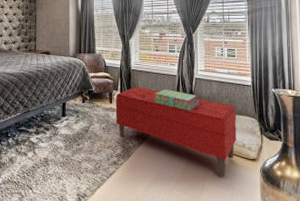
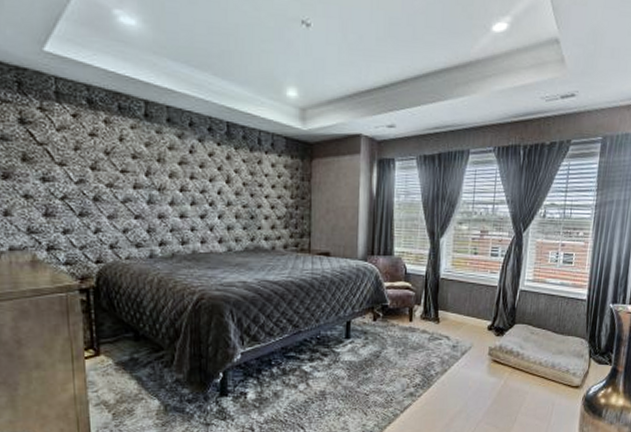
bench: present [115,86,237,176] -> none [415,300,565,406]
stack of books: present [154,90,199,111] -> none [466,304,522,331]

